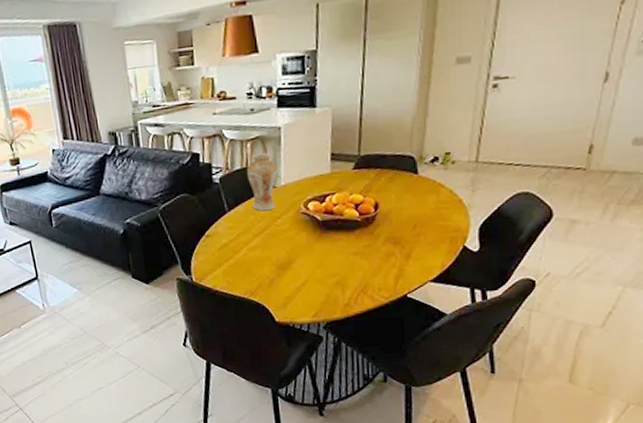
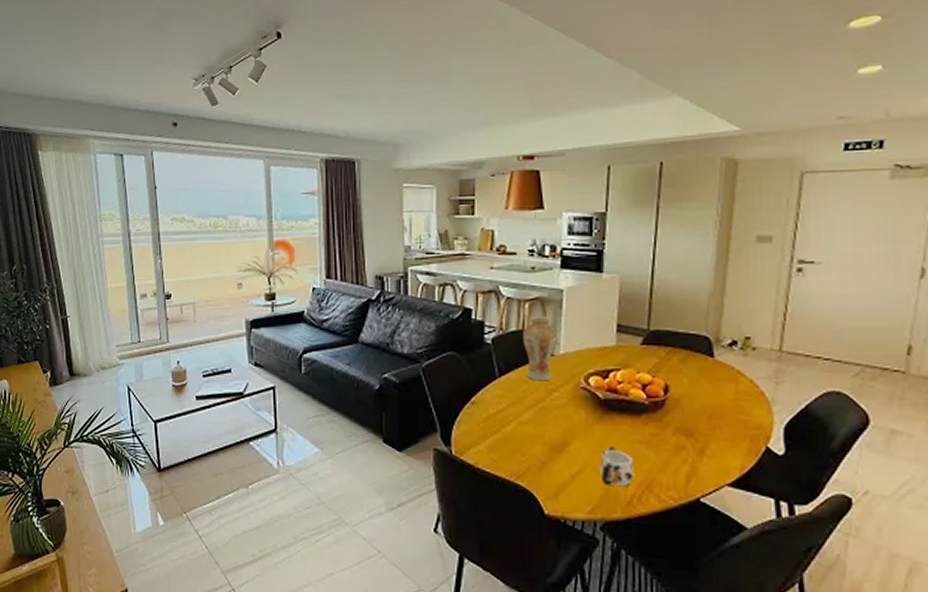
mug: none [321,260,350,293] -> present [600,447,634,487]

